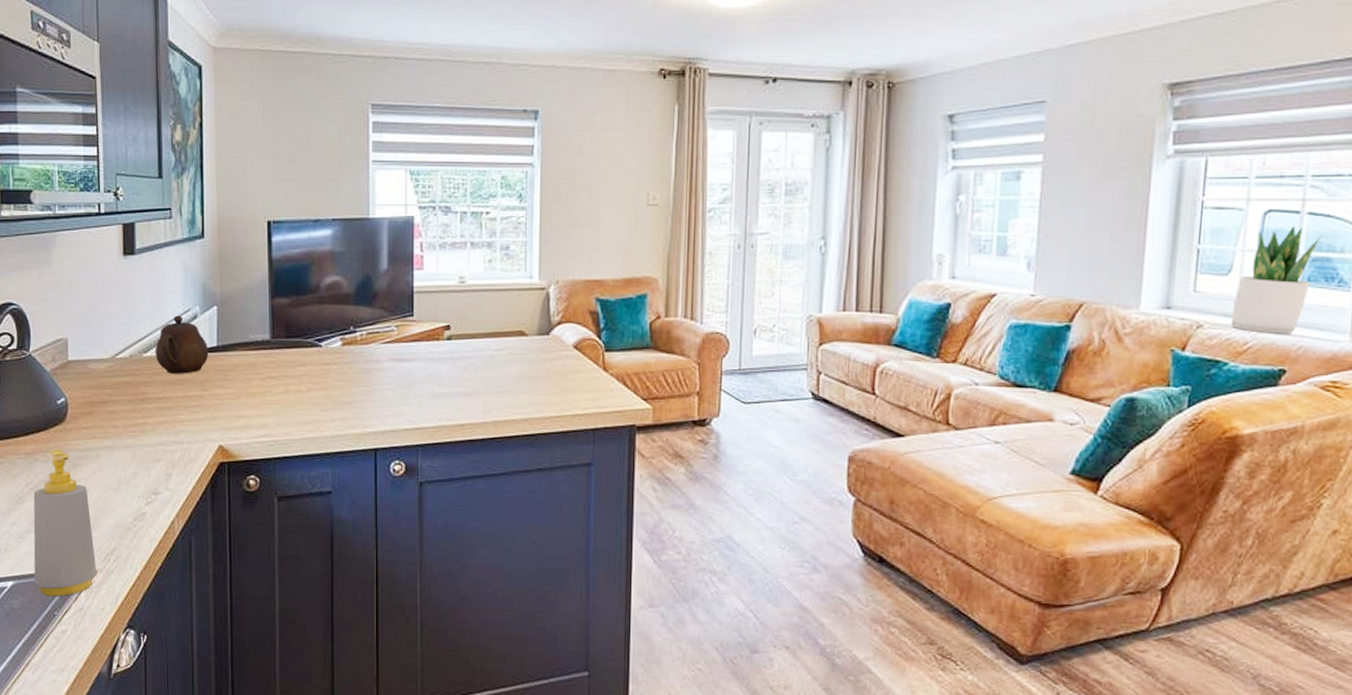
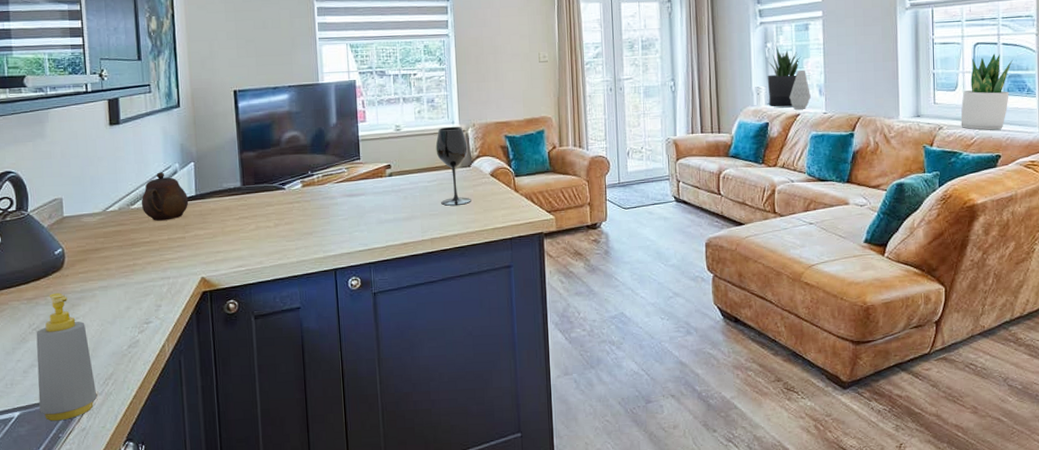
wineglass: none [507,282,549,382] -> present [435,126,471,206]
planter: none [953,200,1006,285] -> present [767,46,801,108]
vase: none [983,234,1015,290] -> present [789,69,811,111]

